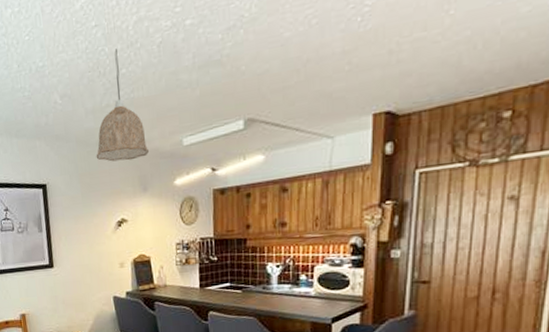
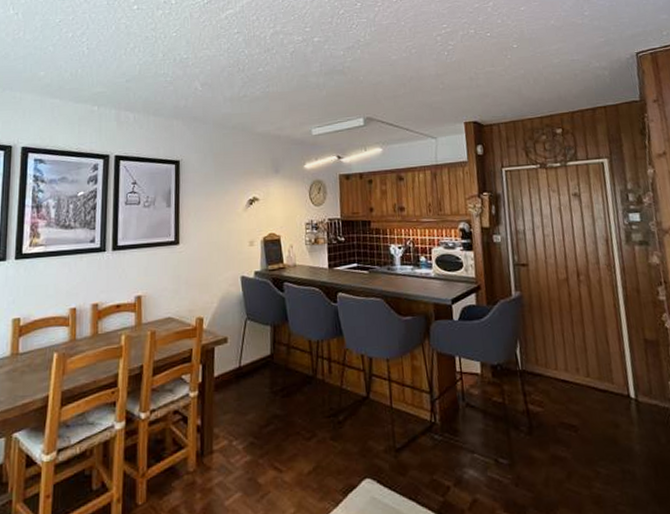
pendant lamp: present [96,48,149,162] -> none [231,52,281,144]

